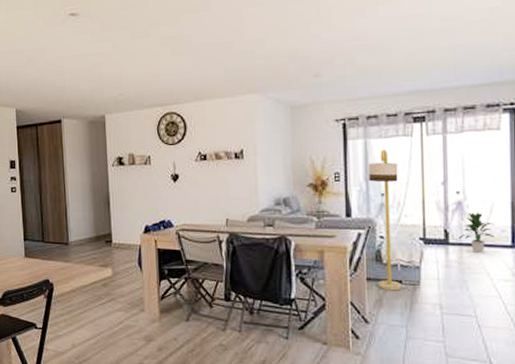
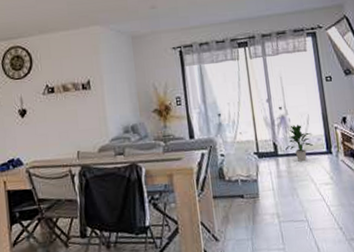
floor lamp: present [369,150,402,291] -> none [205,73,244,207]

